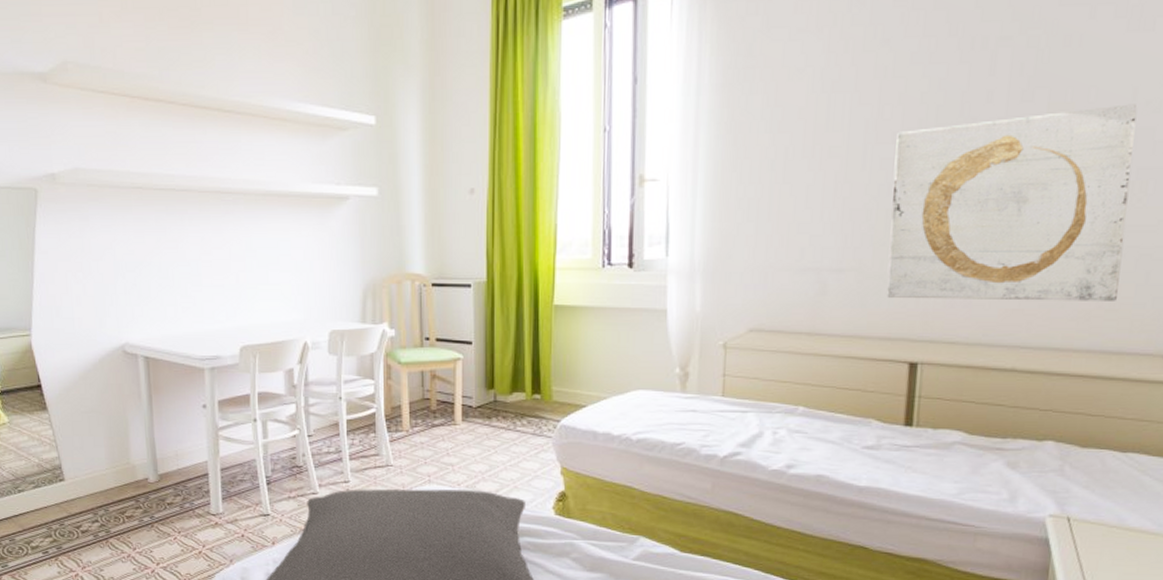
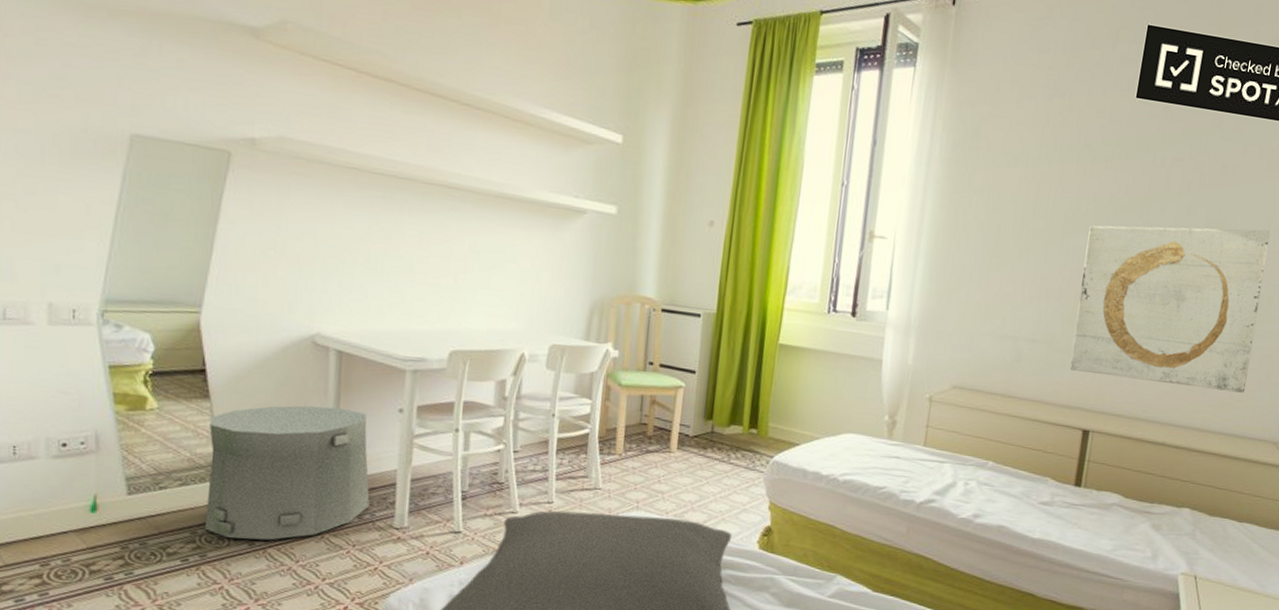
trash can: none [50,408,188,532] -> present [204,405,370,541]

